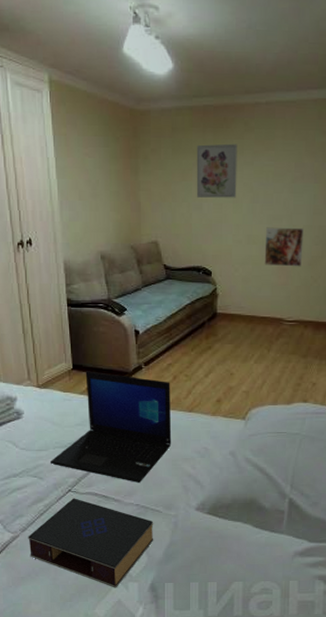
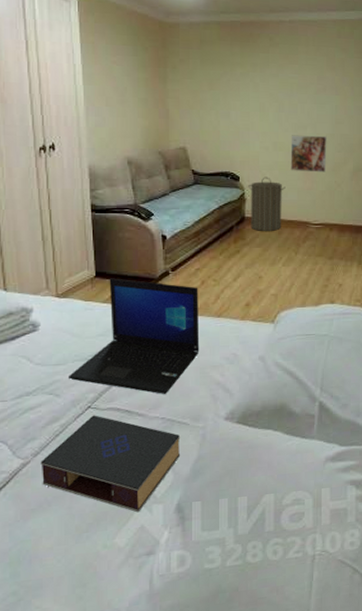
wall art: present [196,143,238,198] -> none [224,56,263,107]
laundry hamper: none [220,271,259,327] -> present [248,177,286,231]

